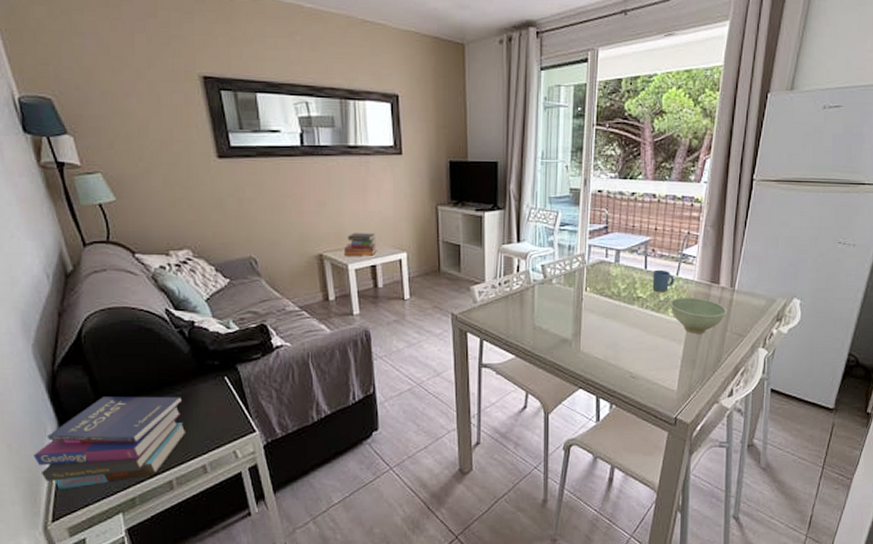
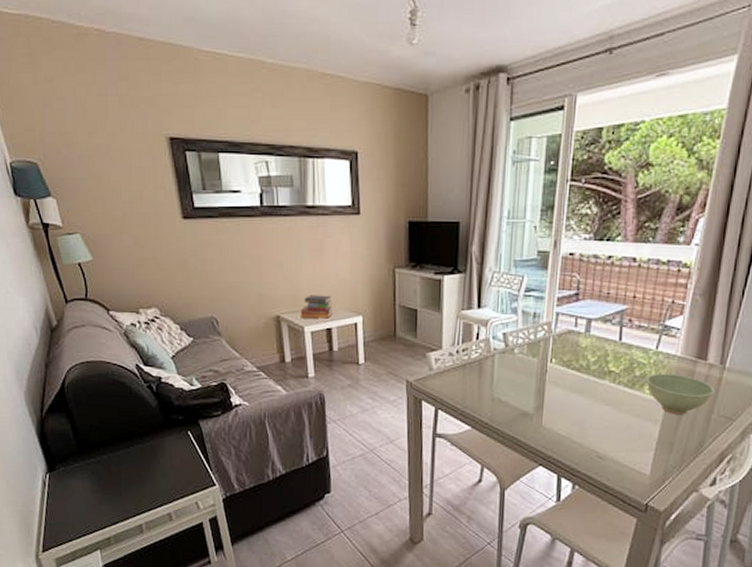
books: present [34,396,187,490] -> none [27,443,154,525]
mug: present [652,269,674,293] -> none [627,341,653,368]

